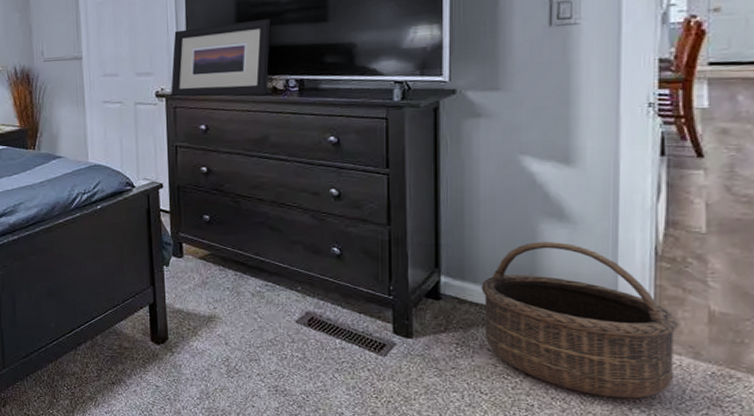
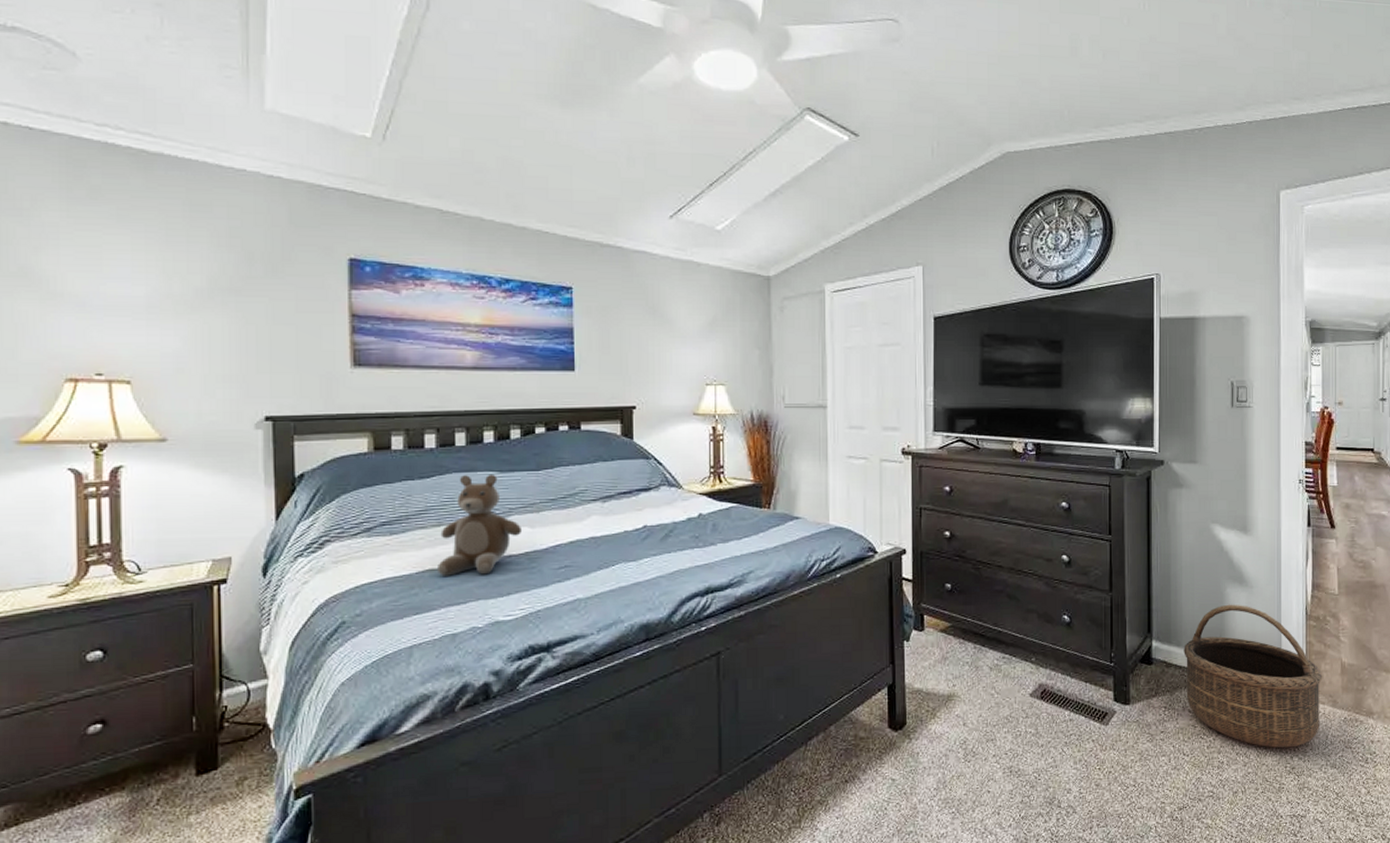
picture frame: present [171,19,272,97] -> none [917,380,1014,457]

